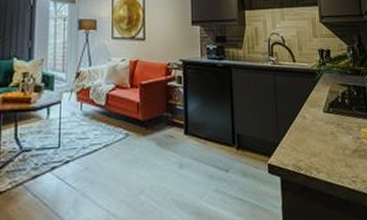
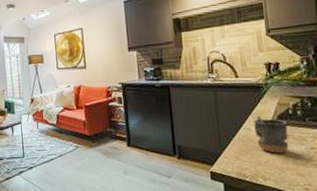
mug: none [308,102,339,143] -> present [254,115,289,153]

